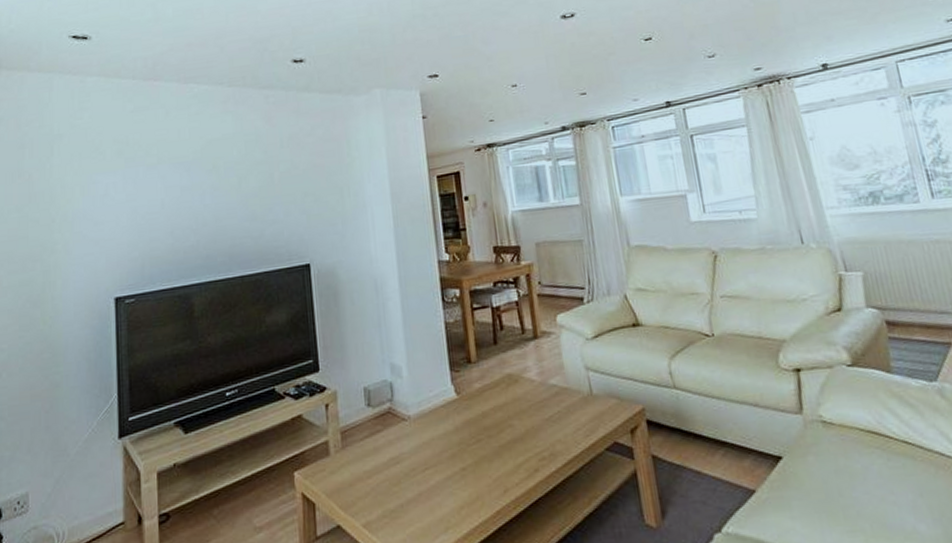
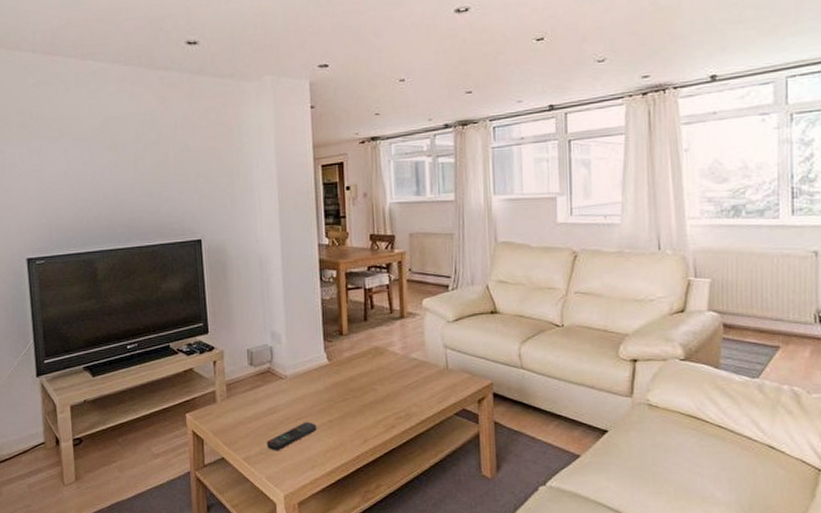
remote control: none [390,471,448,512] -> present [267,422,317,451]

